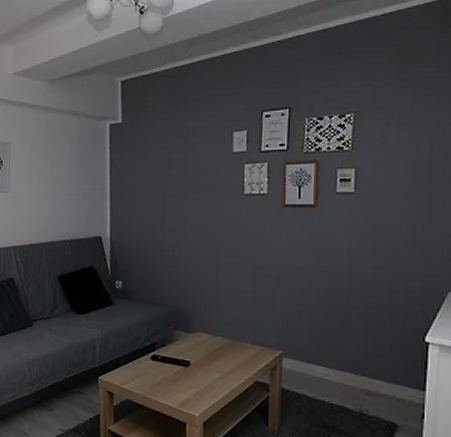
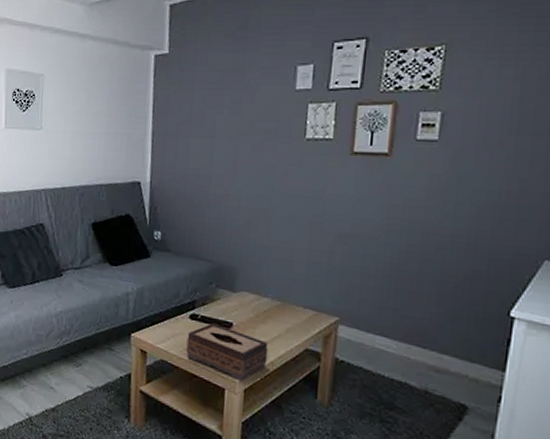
tissue box: none [149,362,223,414] -> present [186,322,268,381]

